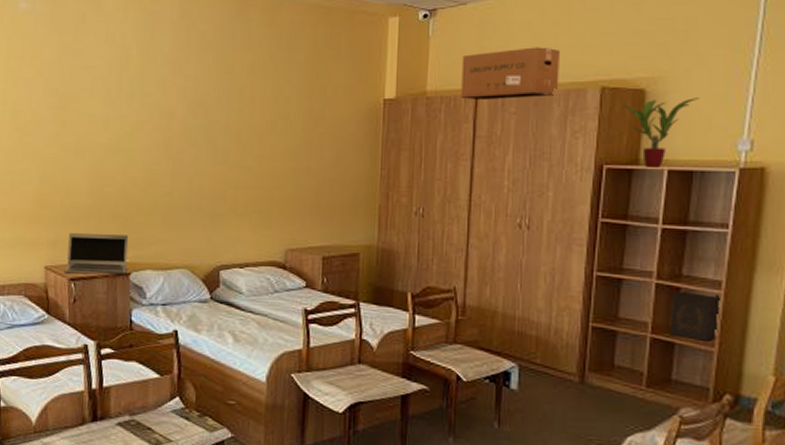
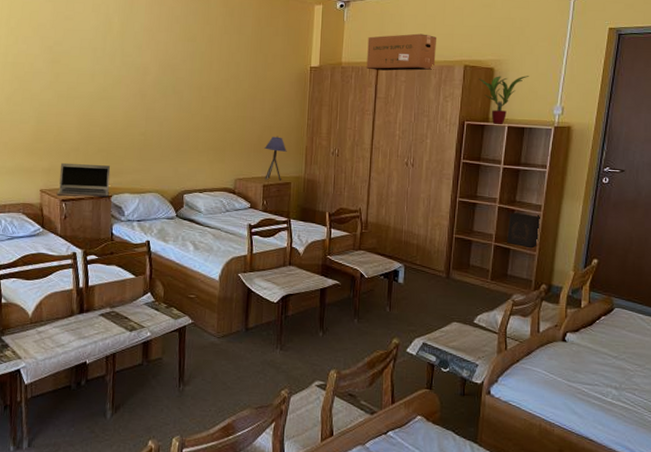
table lamp: none [323,193,354,251] -> present [264,136,287,181]

